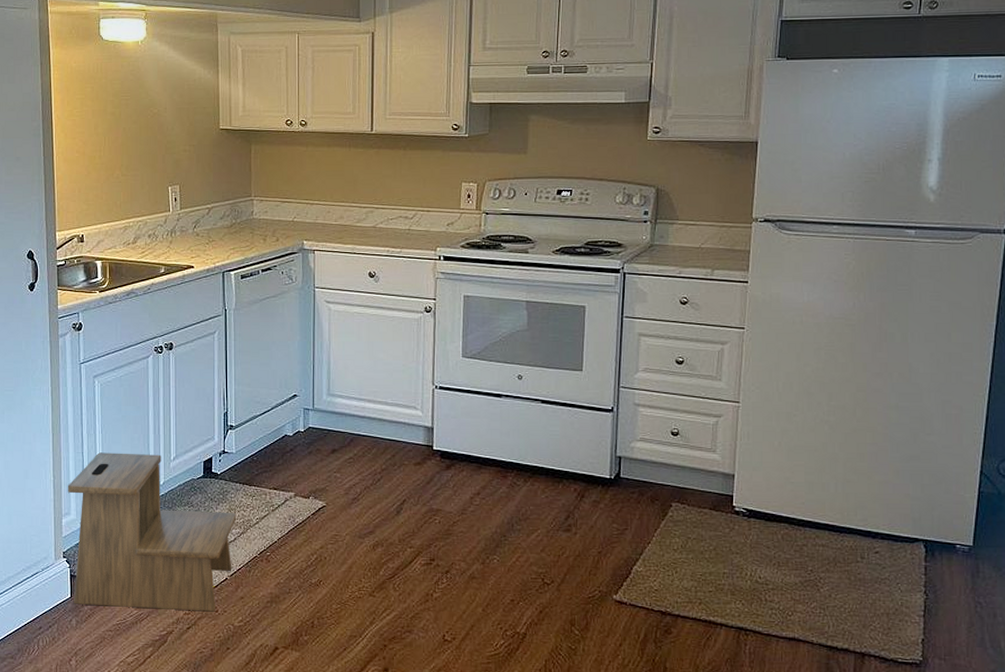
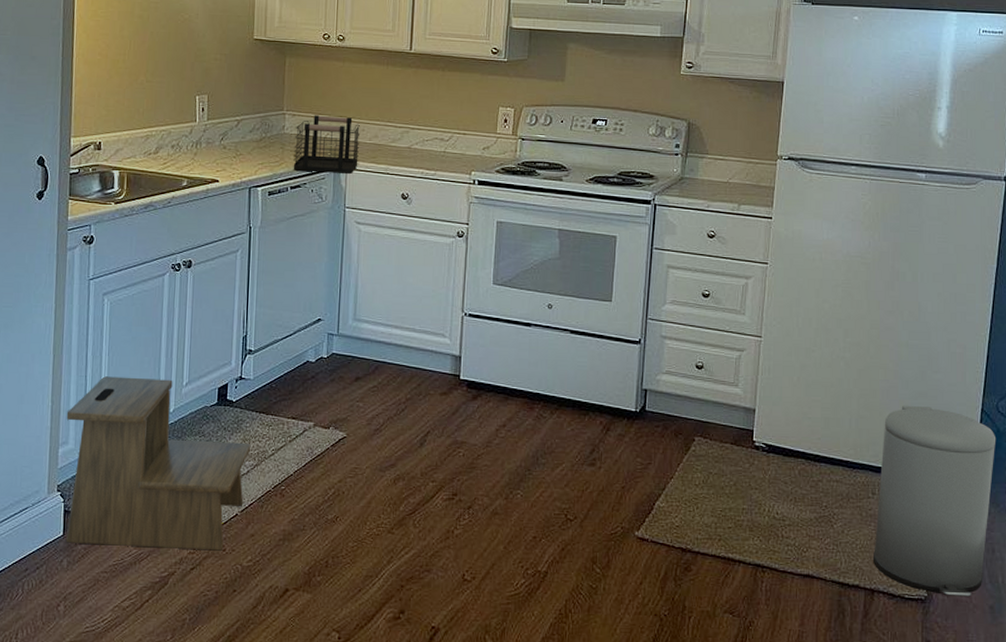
dish rack: none [263,199,326,256] -> present [293,115,361,175]
pedal bin: none [863,468,998,662] -> present [873,405,997,598]

